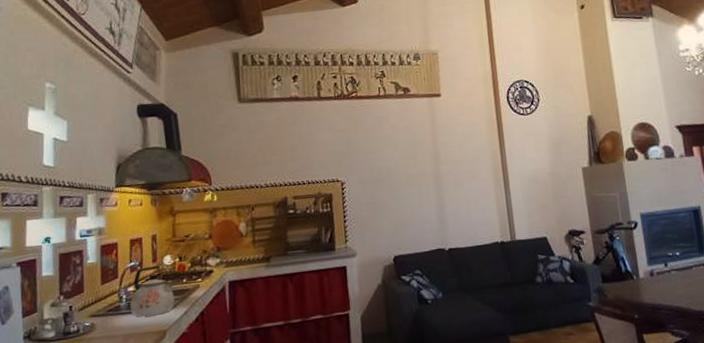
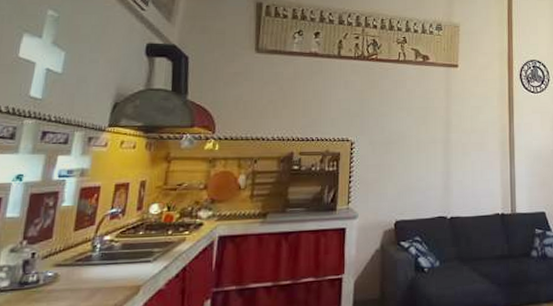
kettle: present [129,265,176,317] -> none [102,214,157,270]

